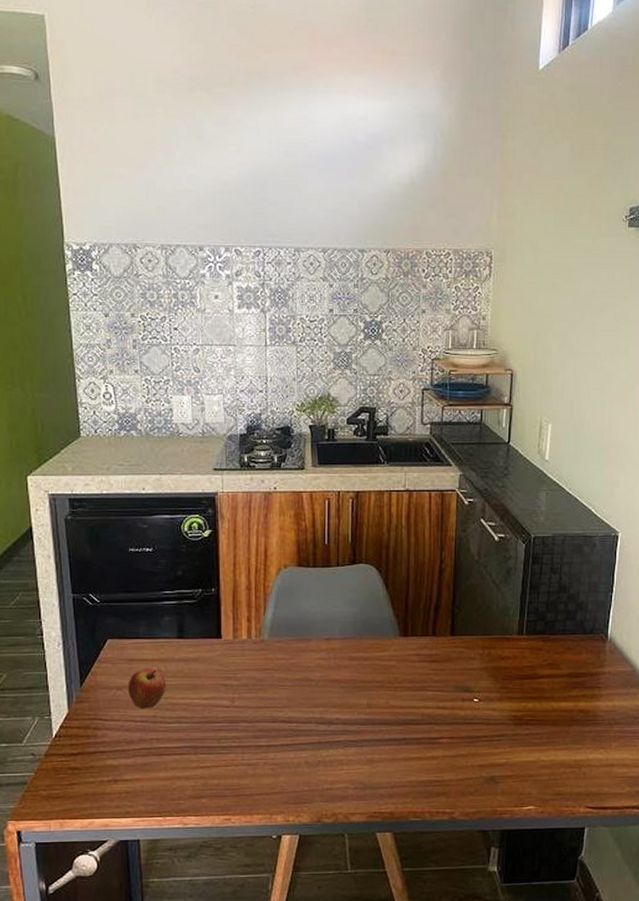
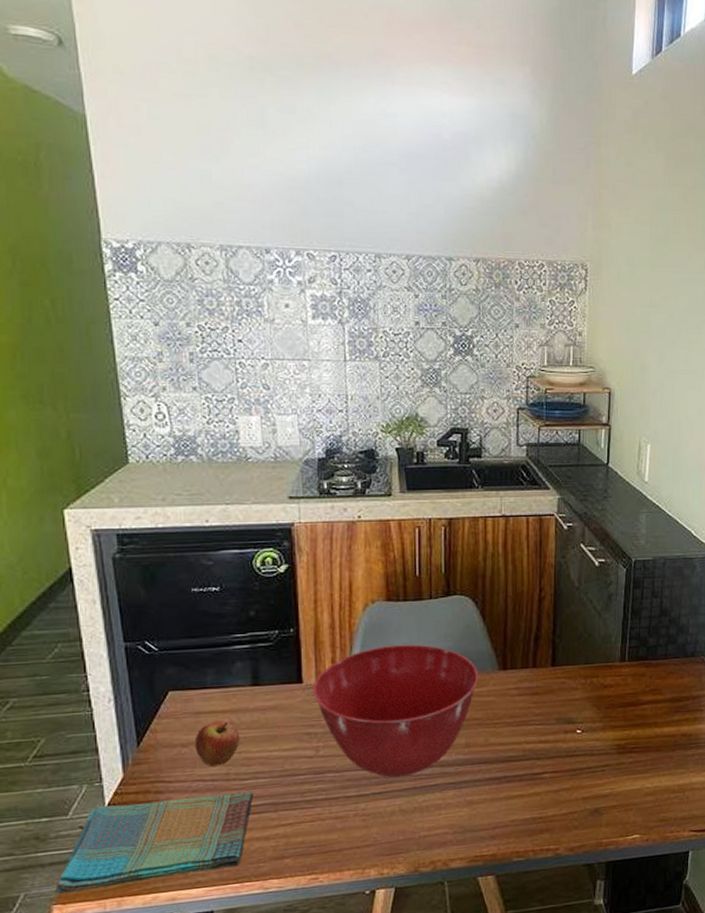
dish towel: none [9,734,177,811] -> present [54,791,254,894]
mixing bowl: none [230,607,380,732] -> present [312,644,478,778]

